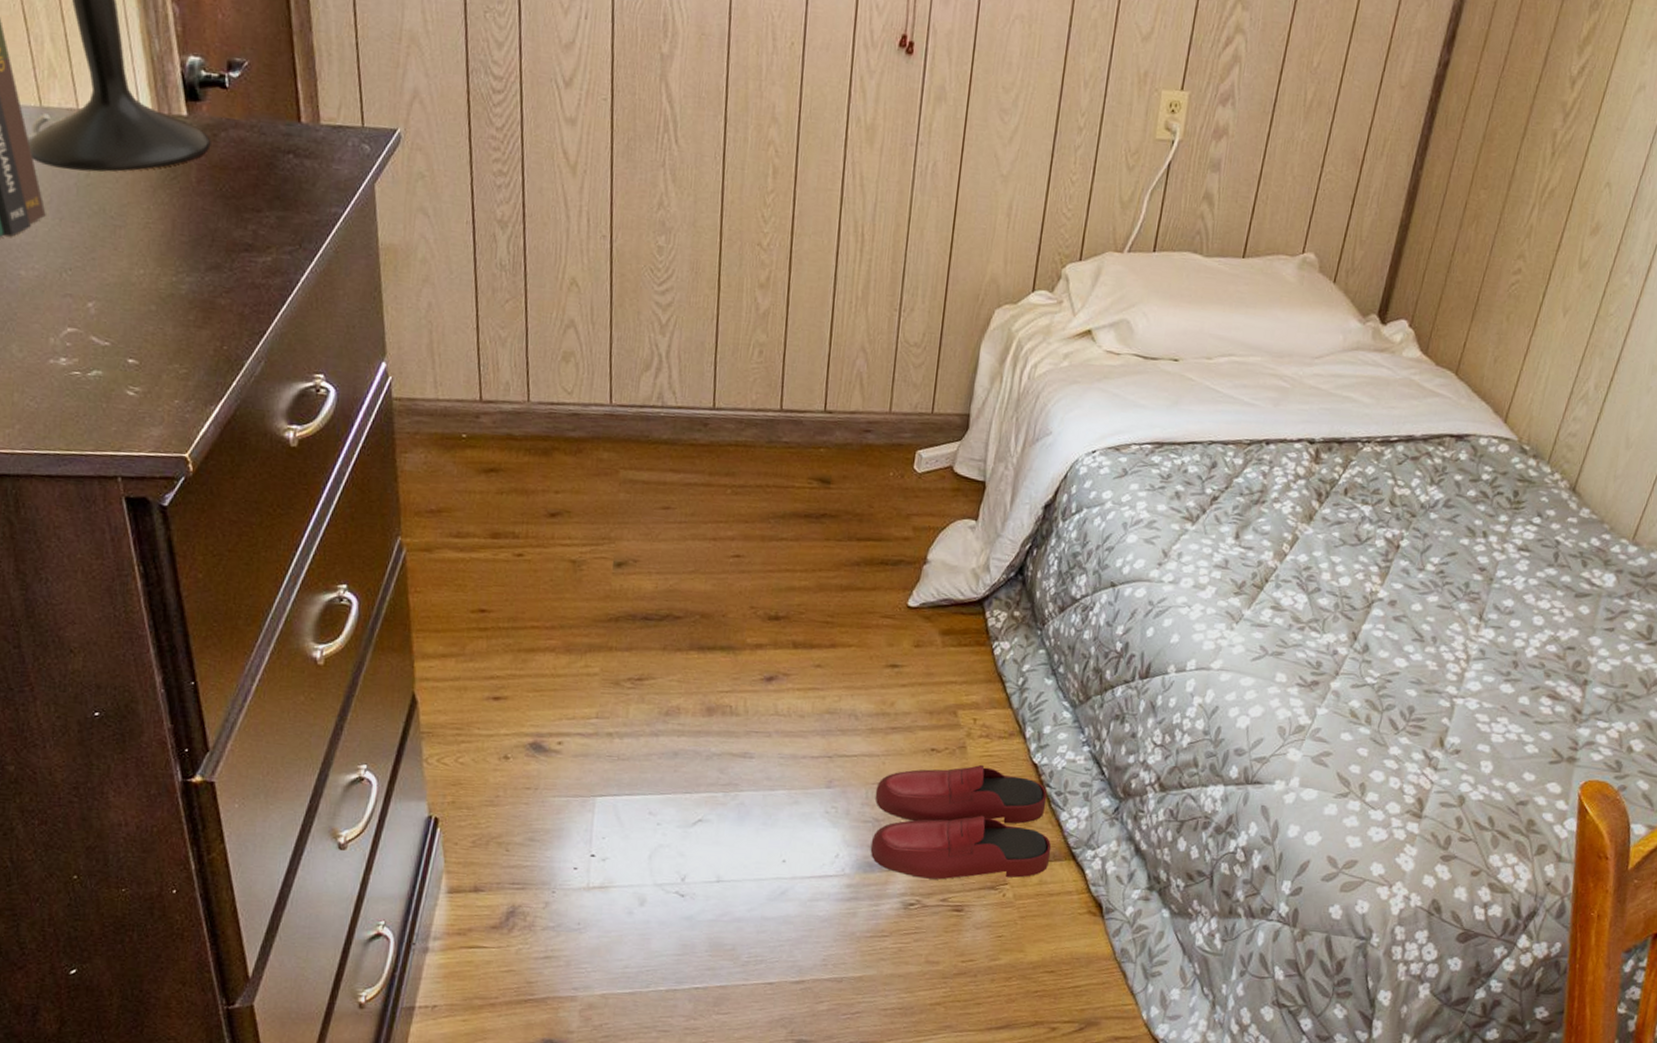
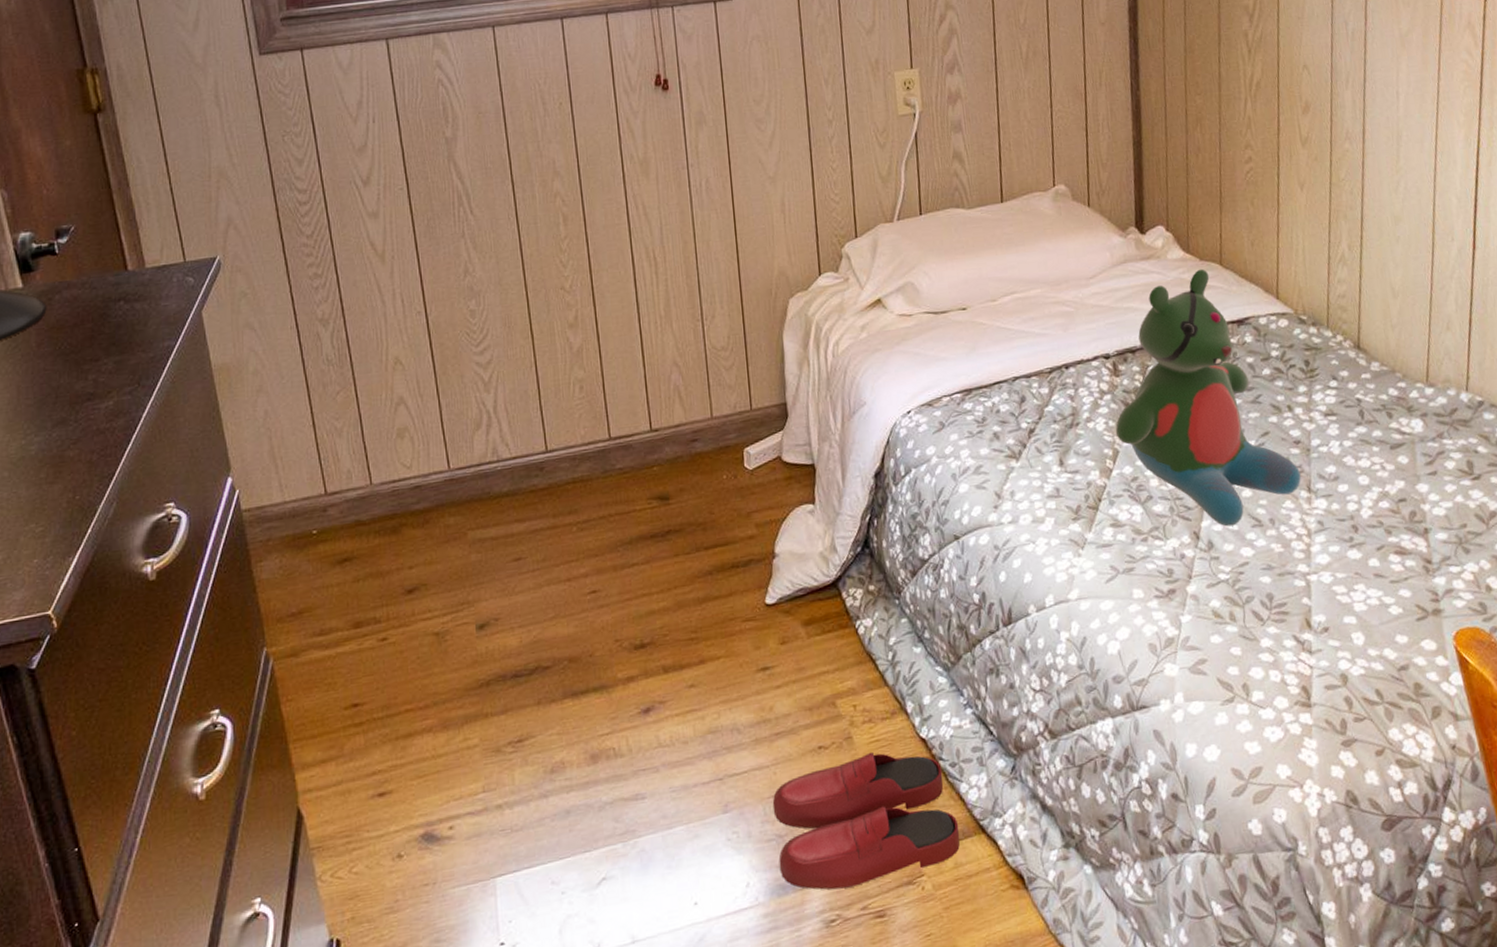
stuffed animal: none [1300,374,1477,635] -> present [1115,269,1301,527]

